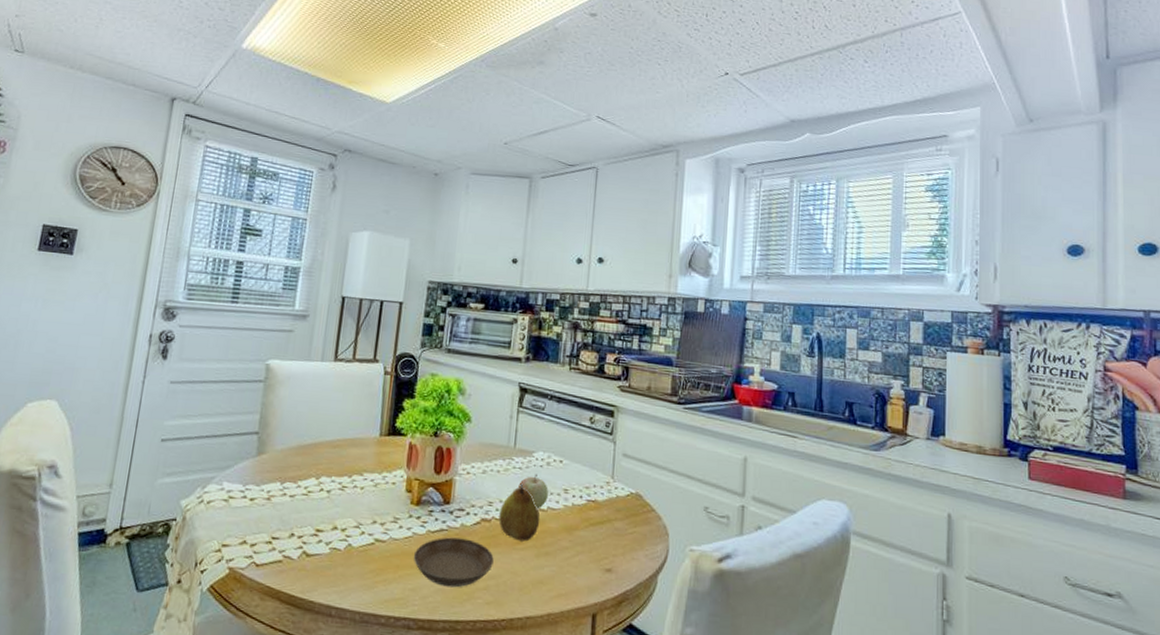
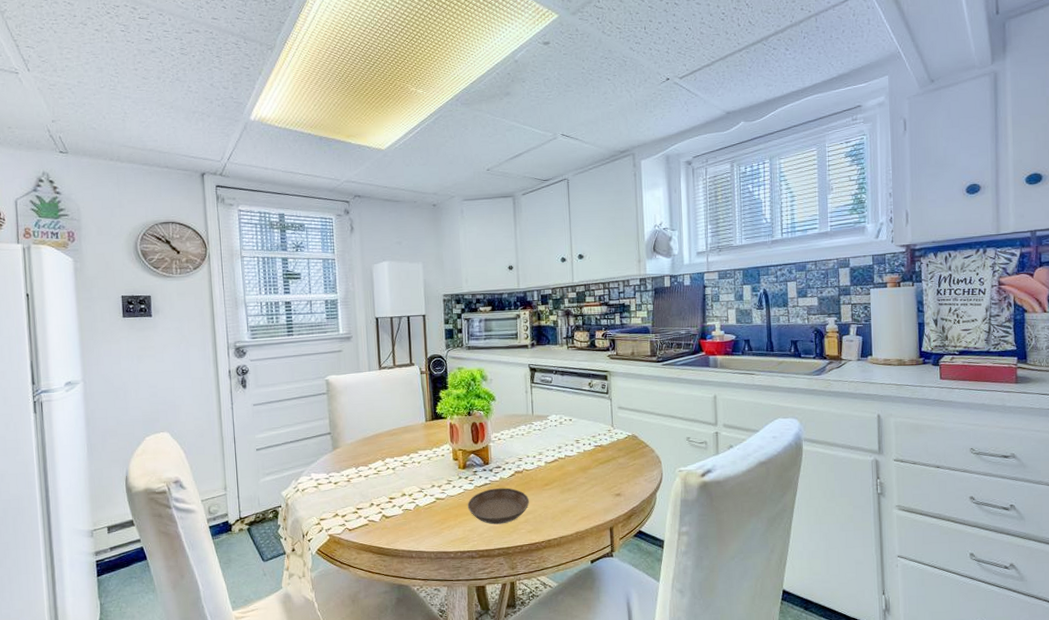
fruit: present [498,483,540,541] -> none [528,441,561,484]
fruit: present [518,473,549,508] -> none [540,432,564,457]

